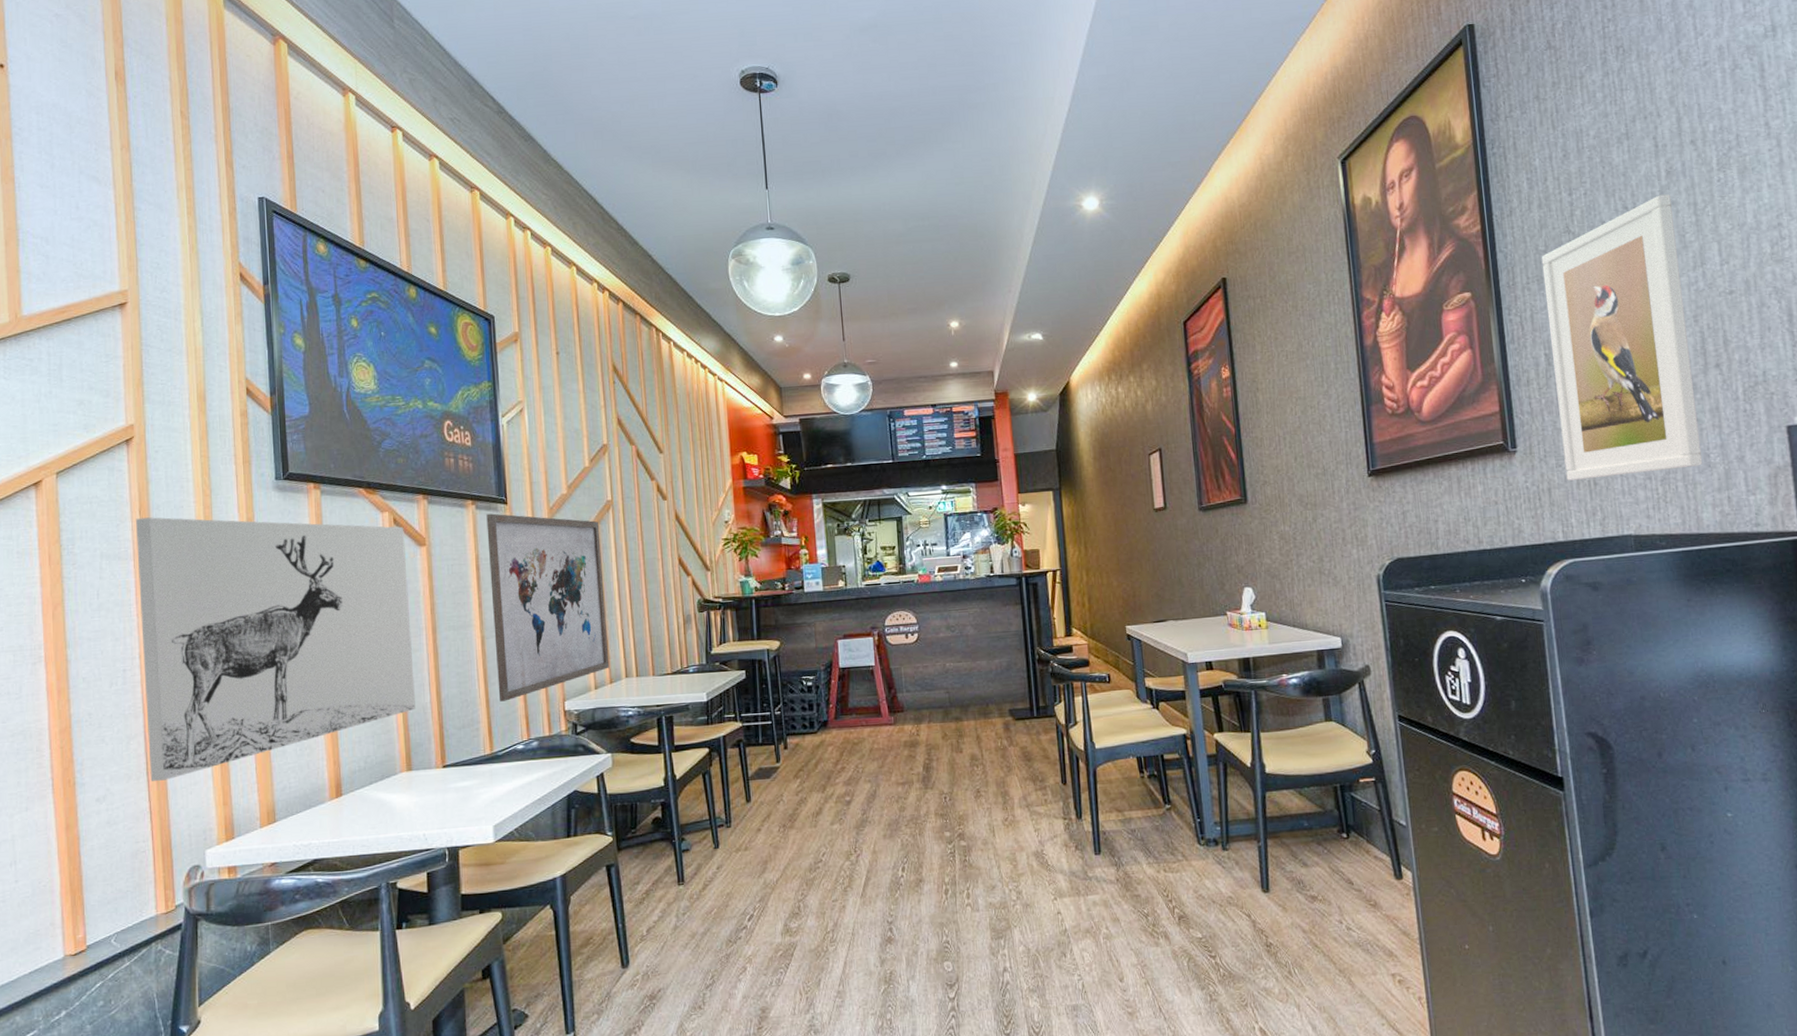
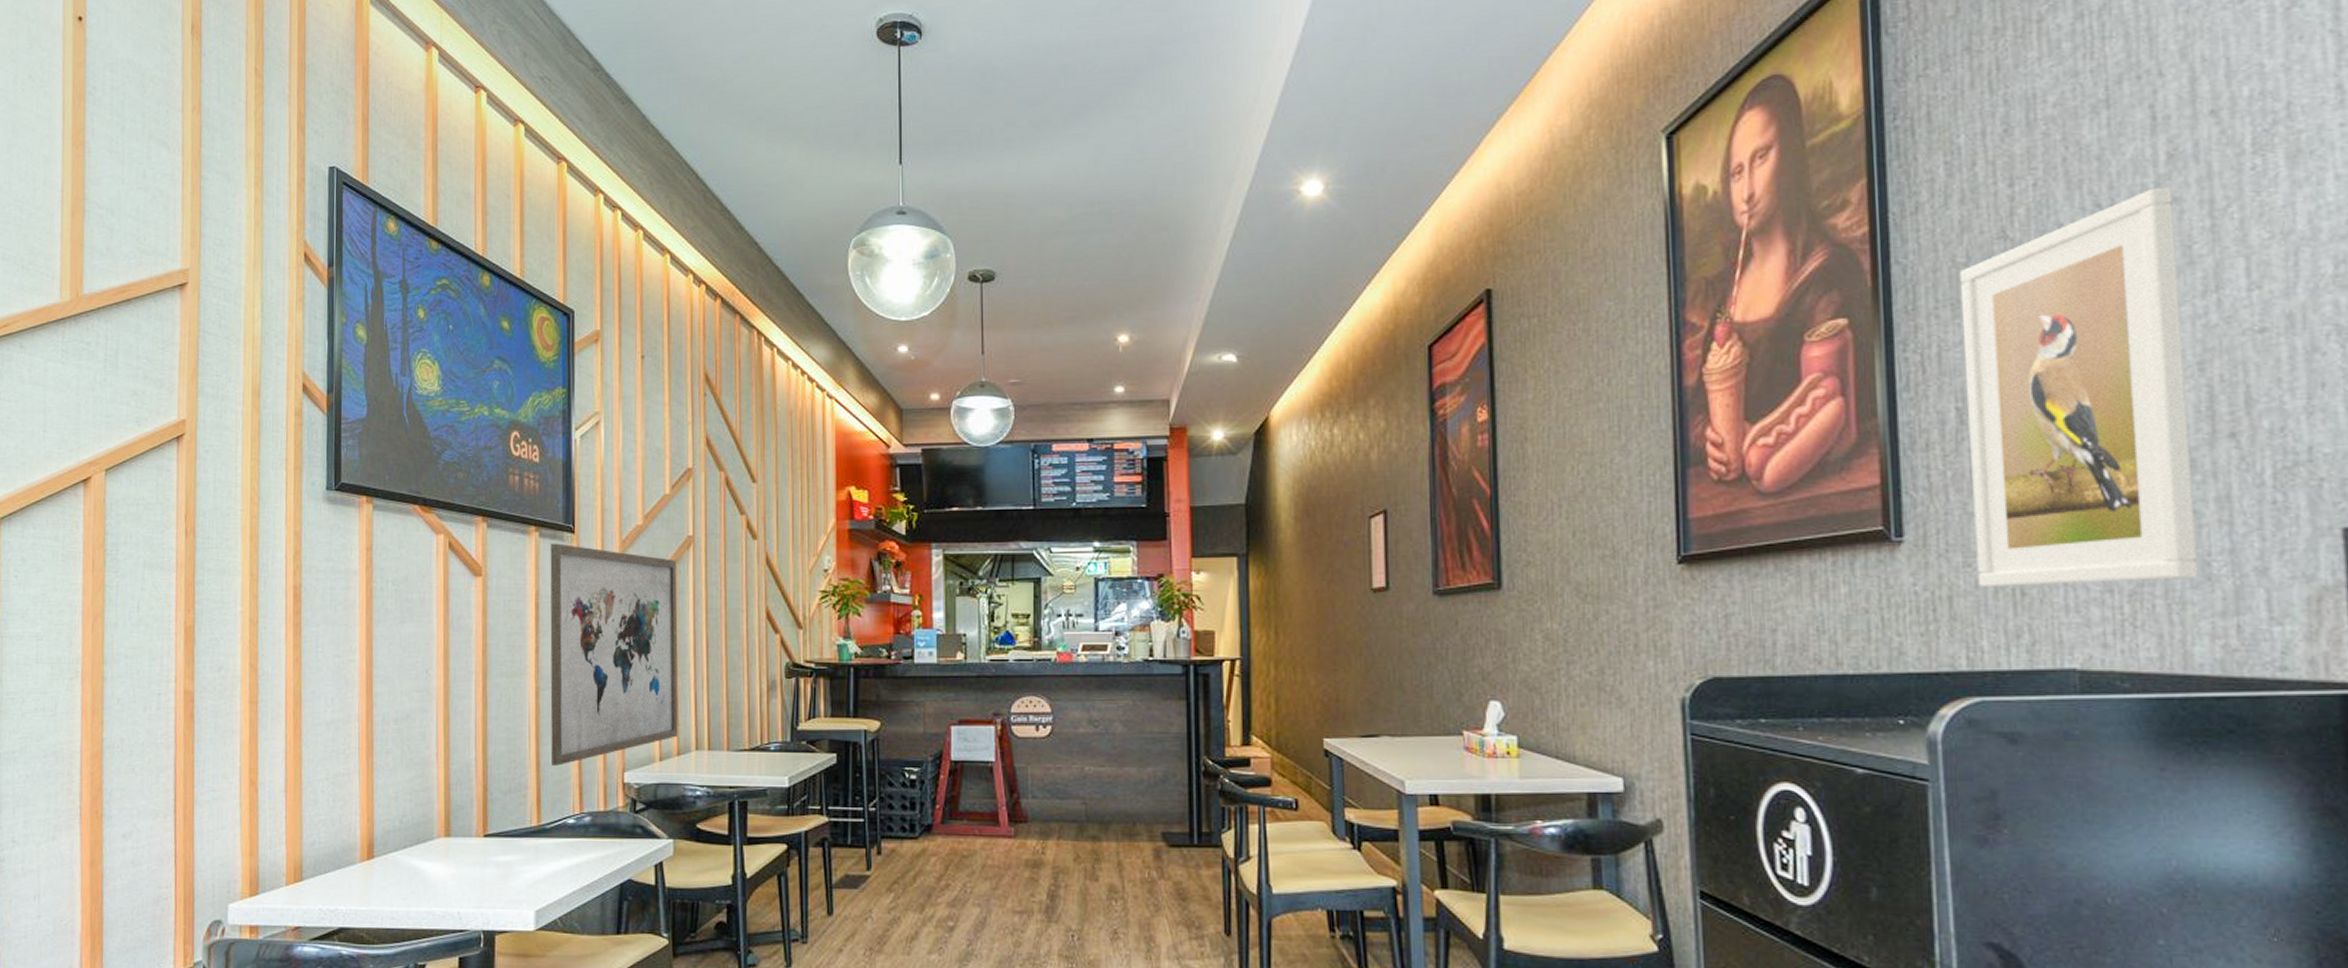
wall art: present [136,517,415,781] -> none [177,525,460,821]

